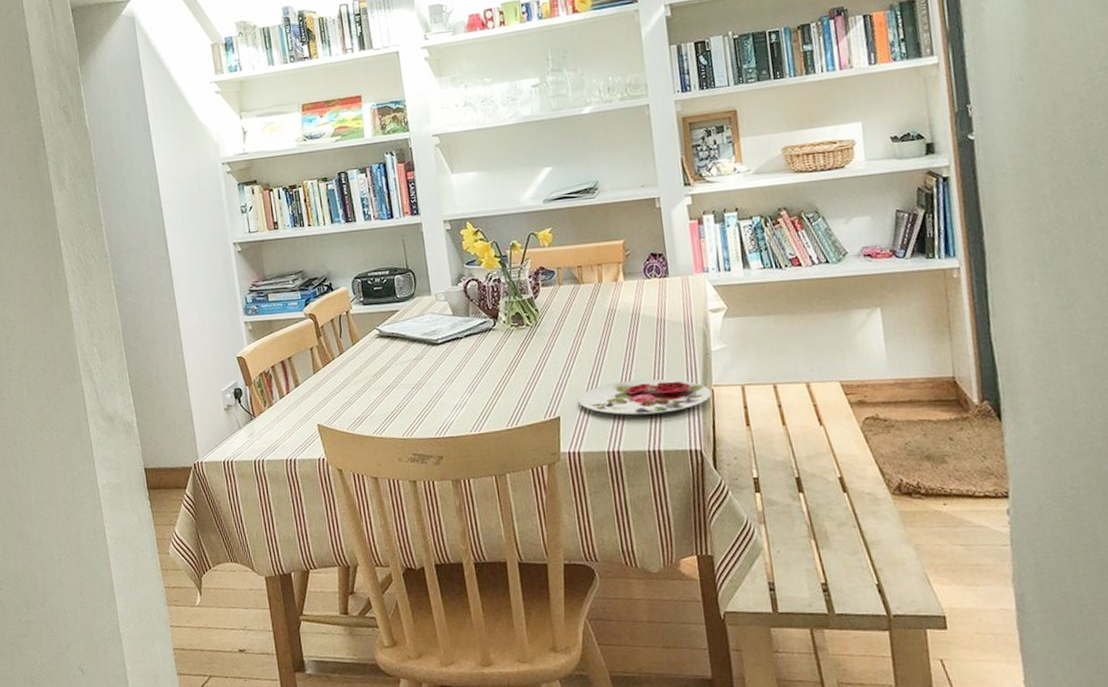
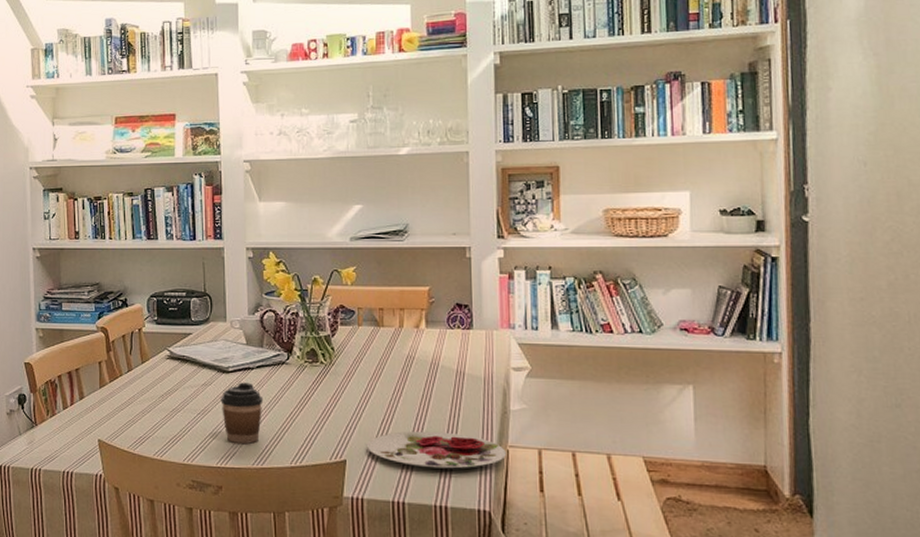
coffee cup: none [432,352,475,413] -> present [220,382,264,444]

